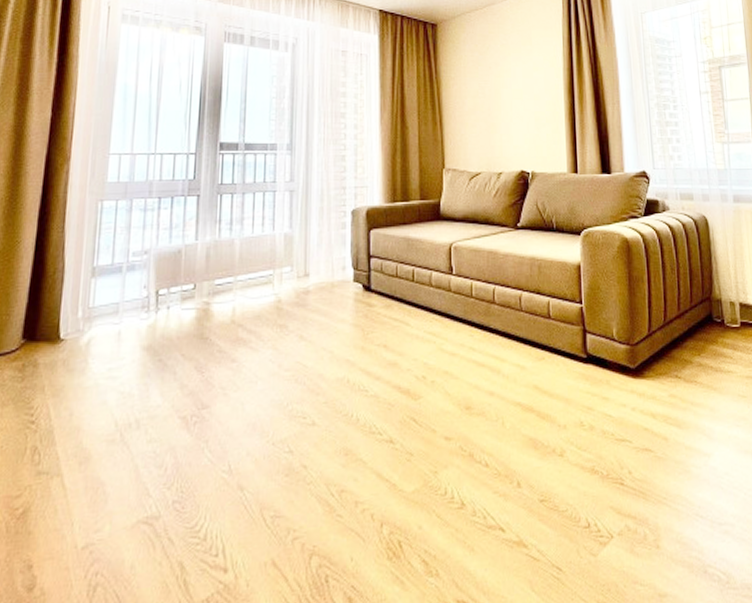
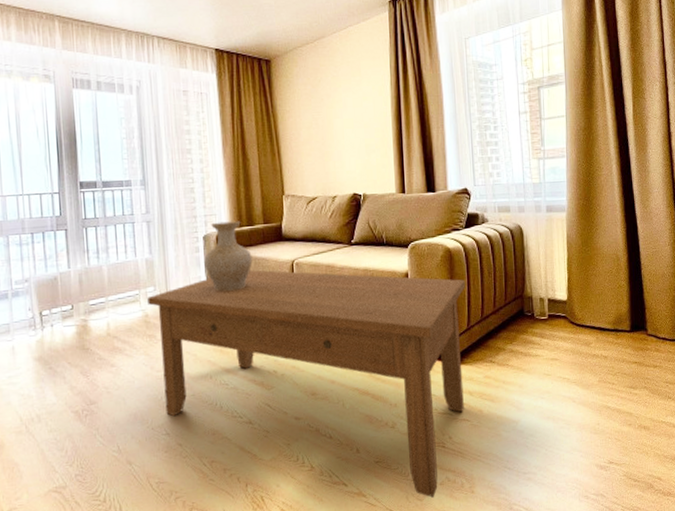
coffee table: none [282,252,646,552] -> present [147,270,465,498]
vase: none [350,195,405,276] -> present [204,221,253,291]

